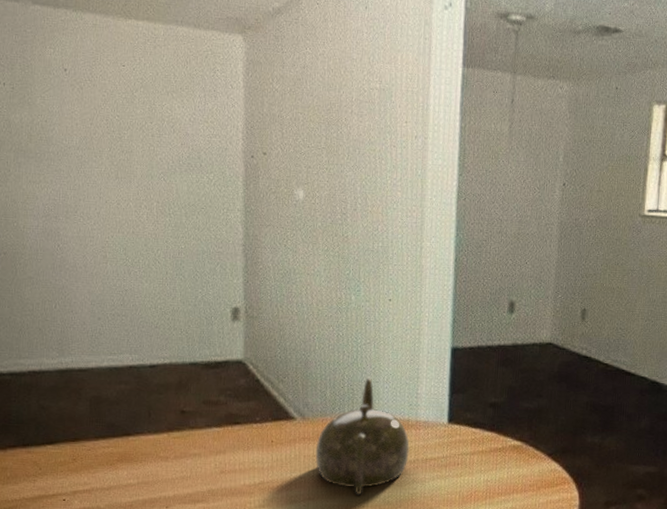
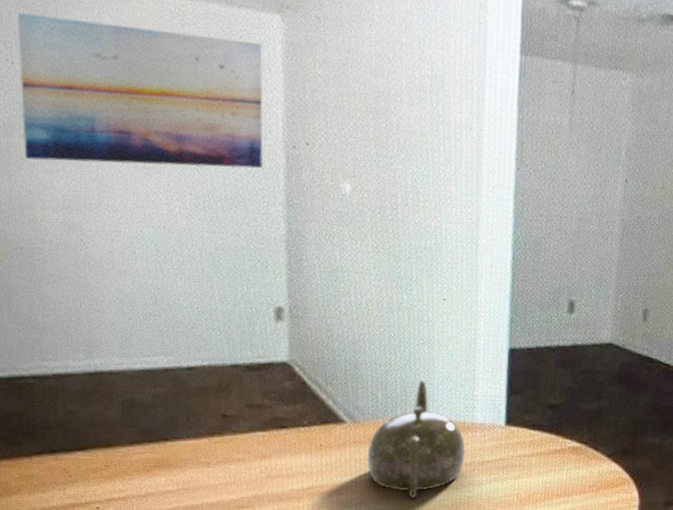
wall art: none [9,38,226,177] -> present [17,12,264,169]

